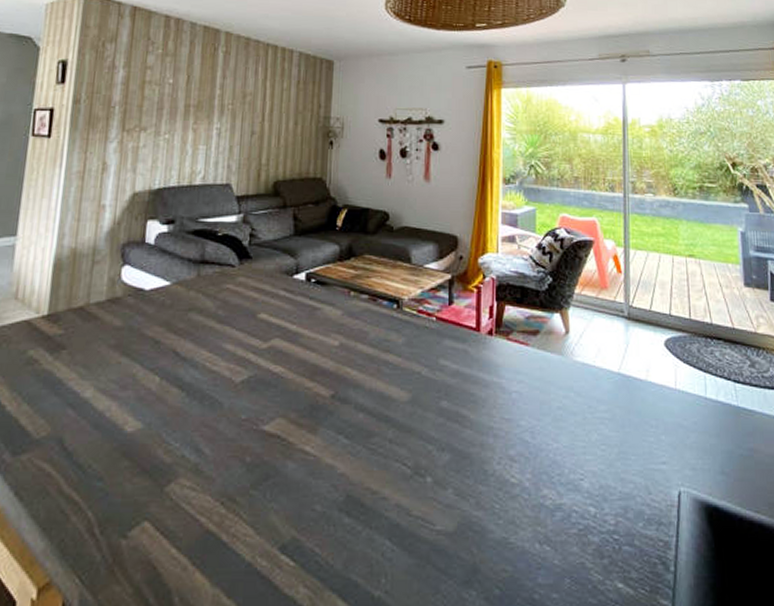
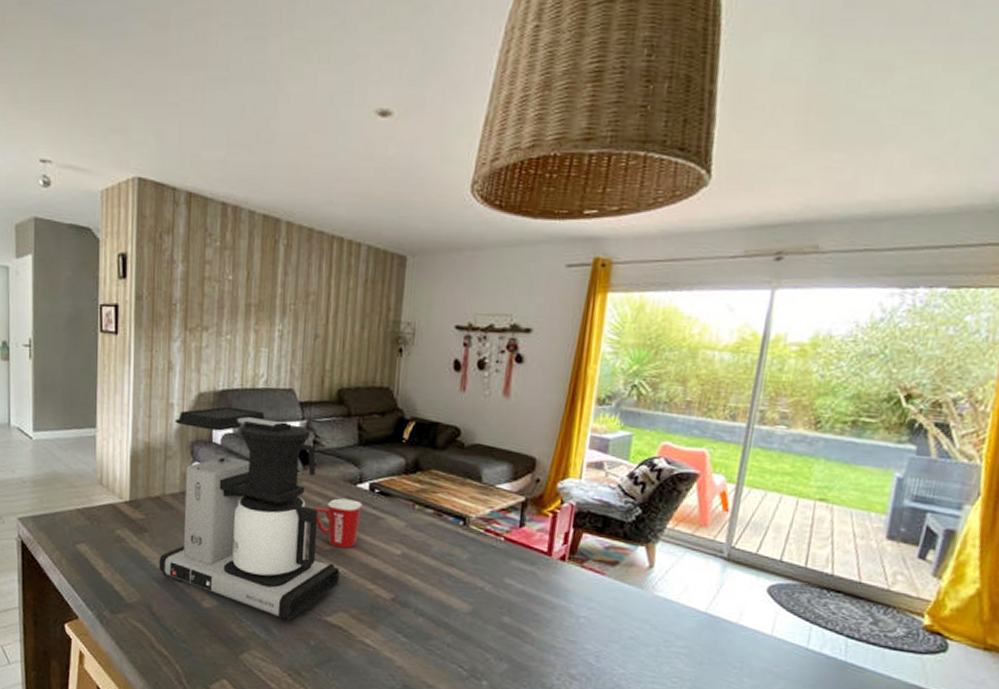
coffee maker: none [75,205,277,437] -> present [159,406,340,621]
mug: none [251,291,299,345] -> present [314,498,362,549]

